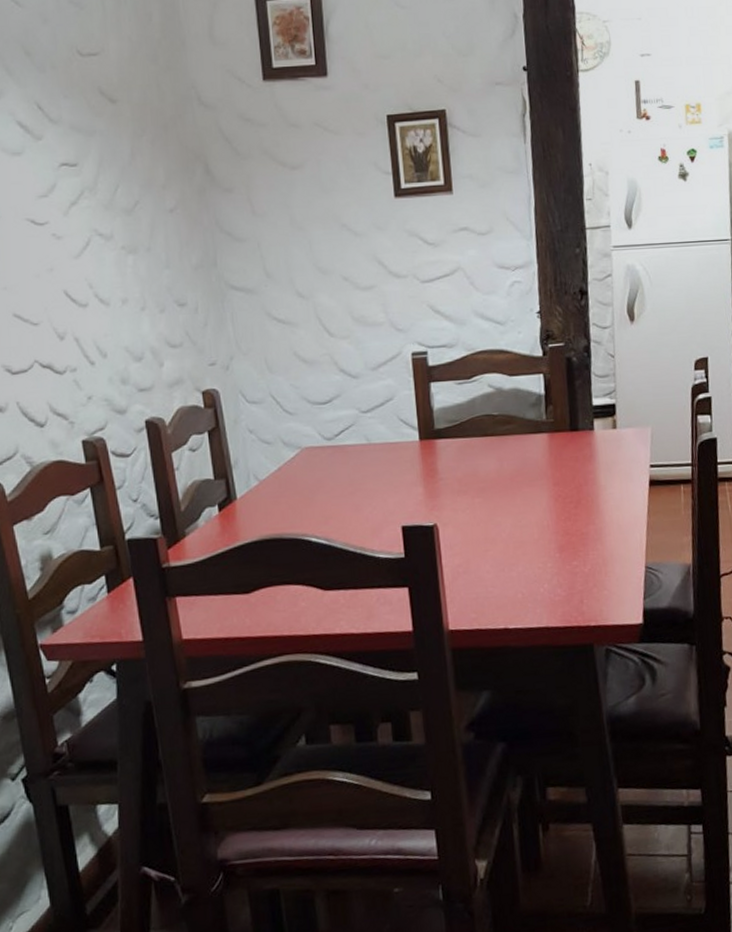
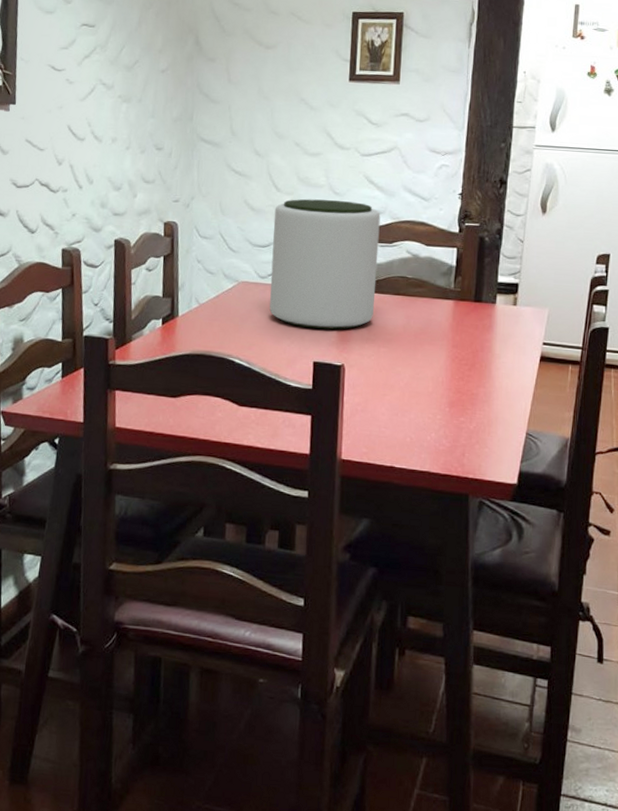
plant pot: none [331,337,461,490] -> present [269,199,381,330]

